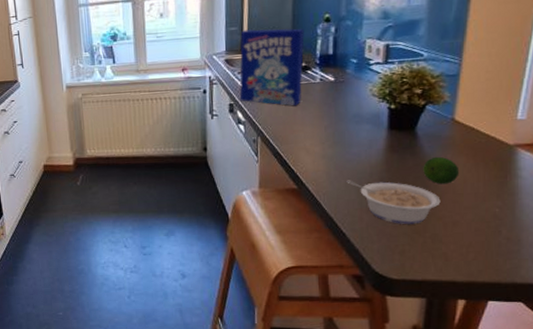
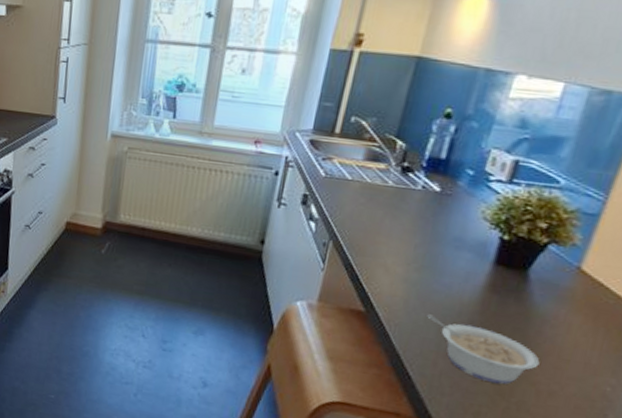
cereal box: present [239,28,305,106] -> none [317,108,416,213]
fruit: present [423,156,460,184] -> none [525,308,572,345]

